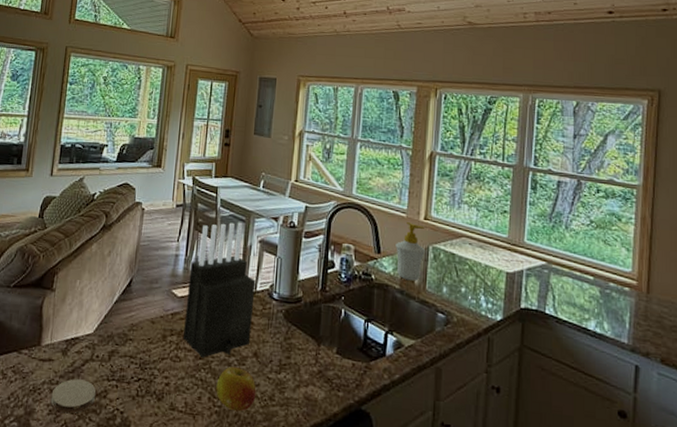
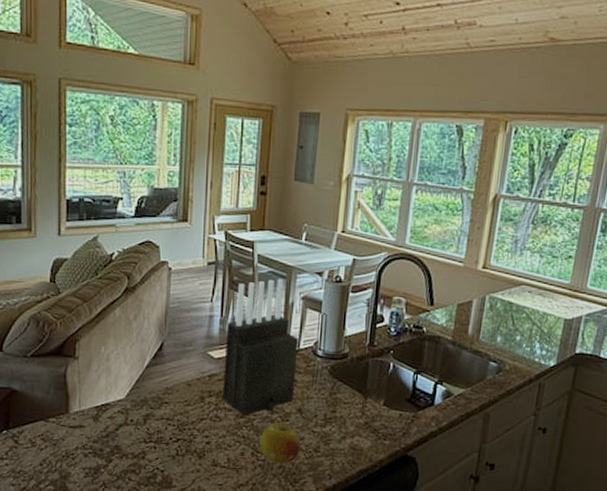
coaster: present [50,379,96,414] -> none [86,443,133,475]
soap bottle: present [396,222,426,281] -> none [450,272,482,332]

